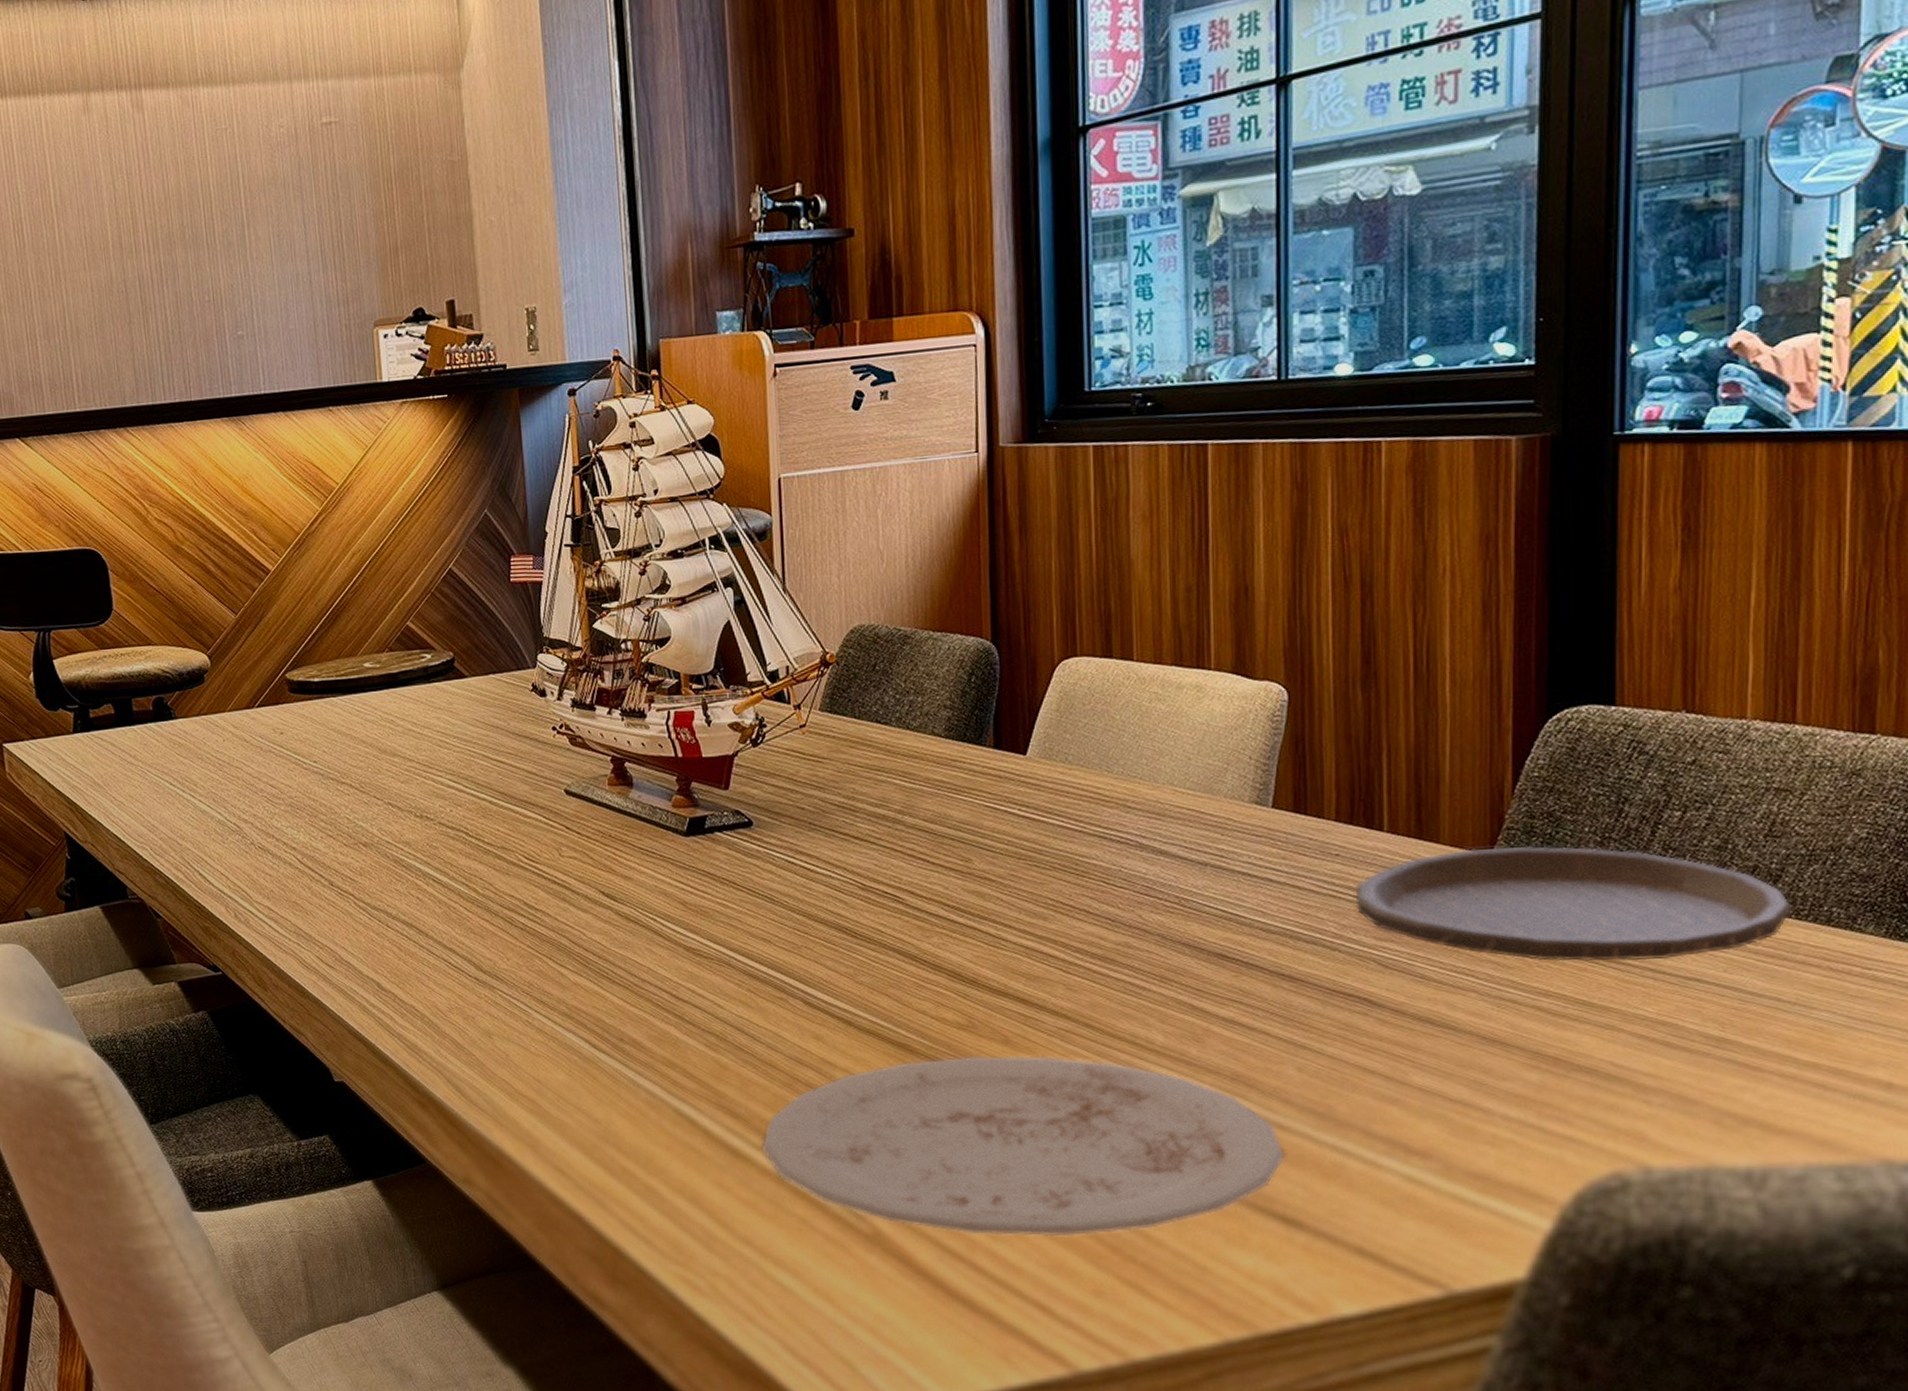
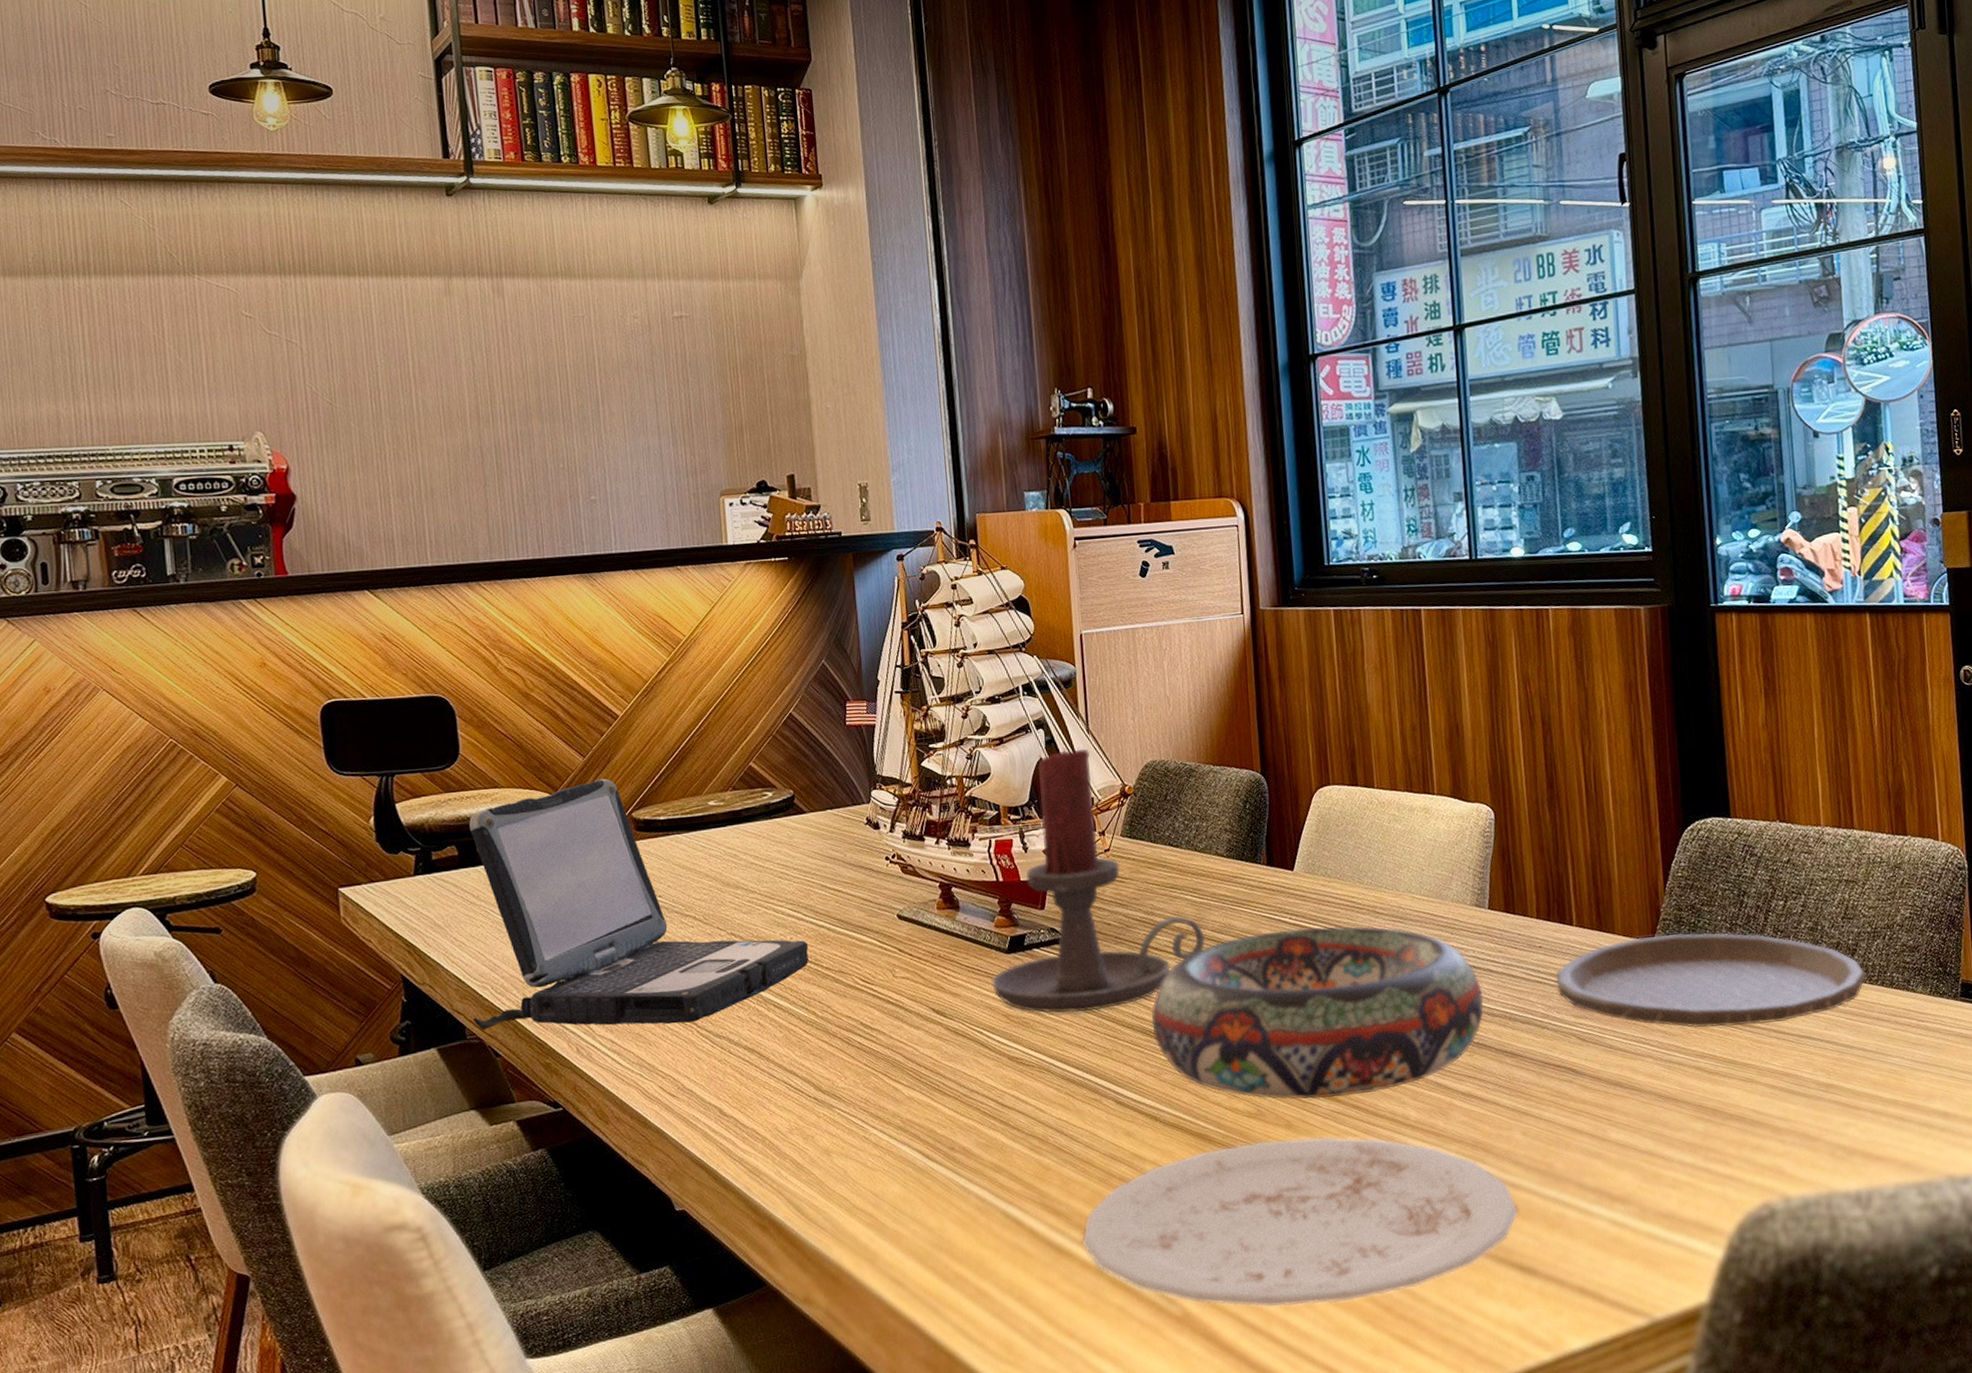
laptop: none [124,637,469,894] -> present [469,778,809,1030]
candle holder: none [668,609,916,904] -> present [992,748,1206,1014]
decorative bowl: none [848,820,1259,1015] -> present [1151,926,1484,1100]

